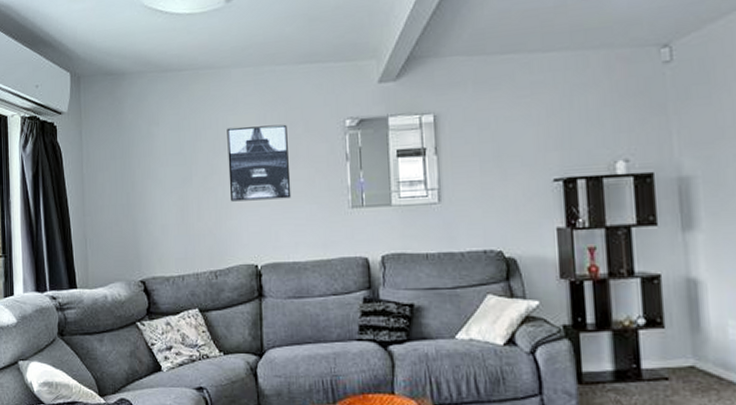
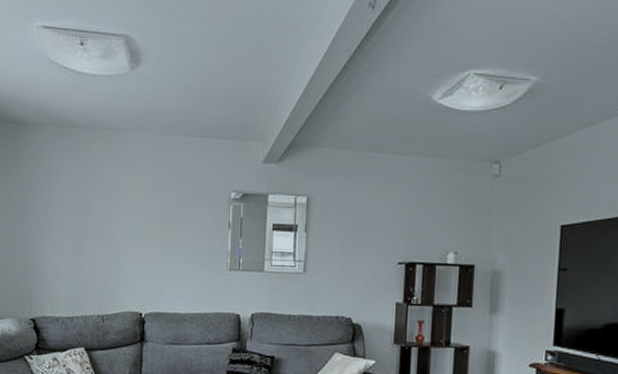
wall art: present [227,124,292,202] -> none [121,187,178,257]

